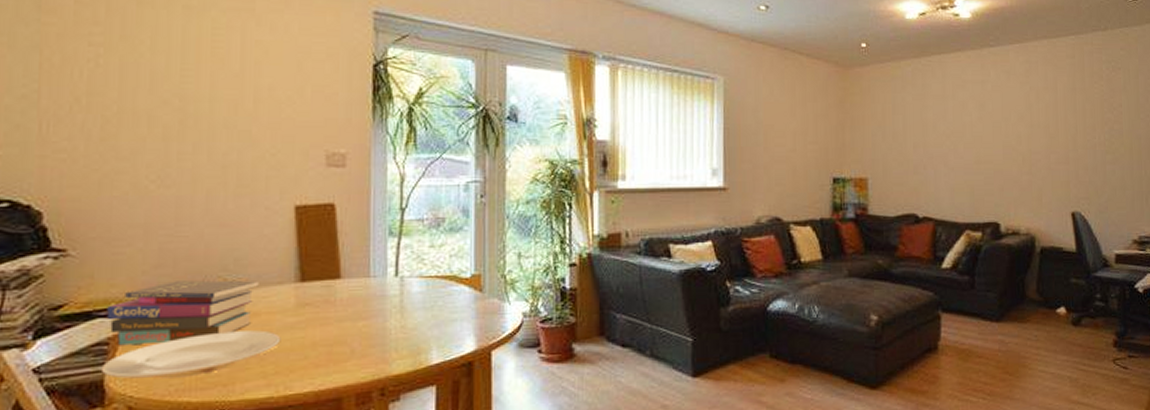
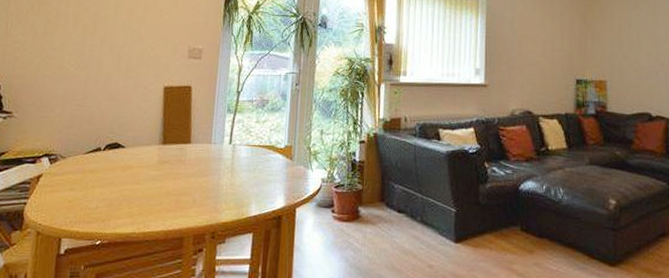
plate: present [100,330,281,379] -> none [23,179,145,213]
books: present [106,280,259,346] -> none [31,139,134,186]

